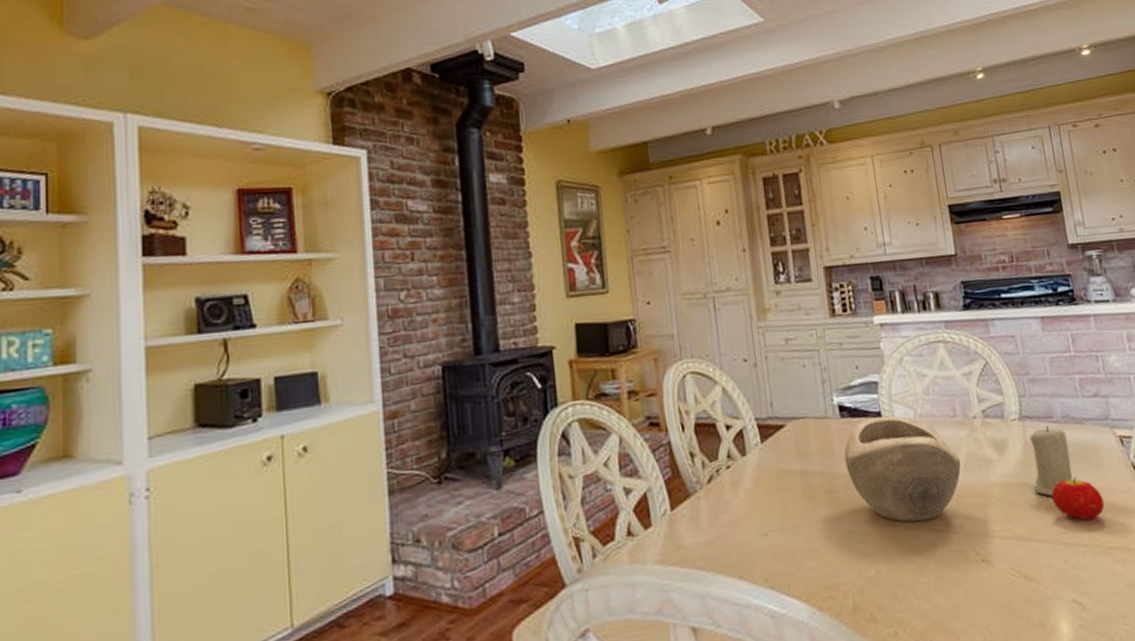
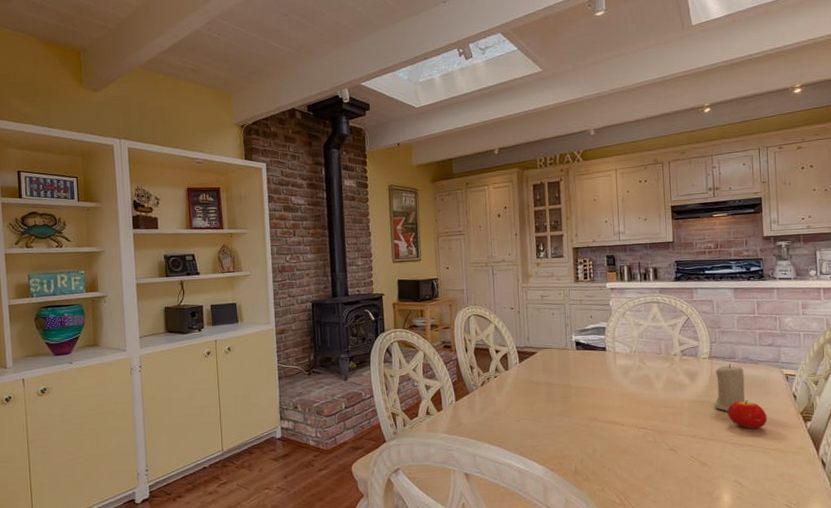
decorative bowl: present [844,416,961,522] -> none [577,350,662,421]

